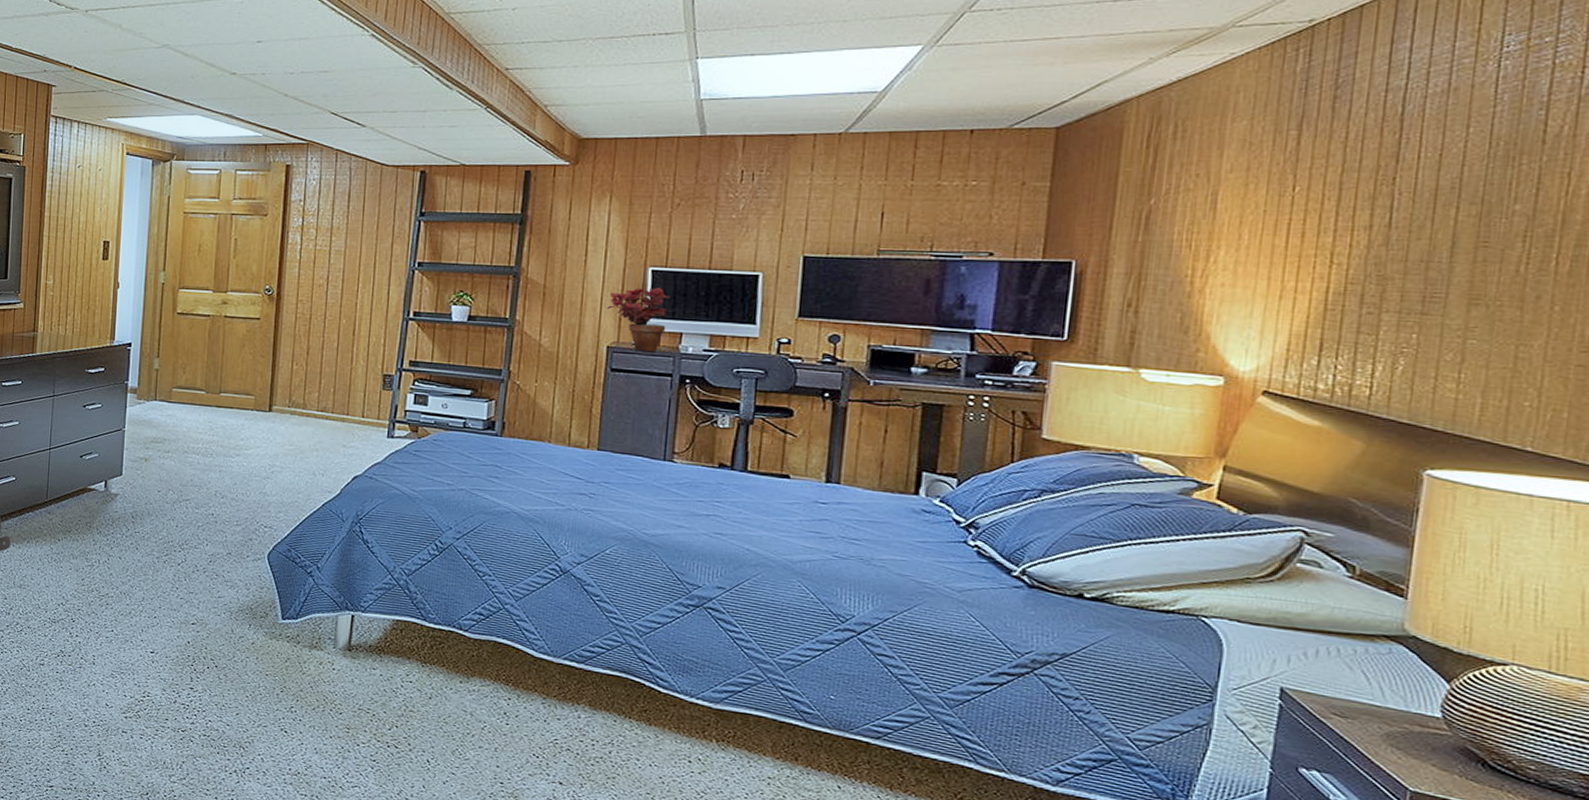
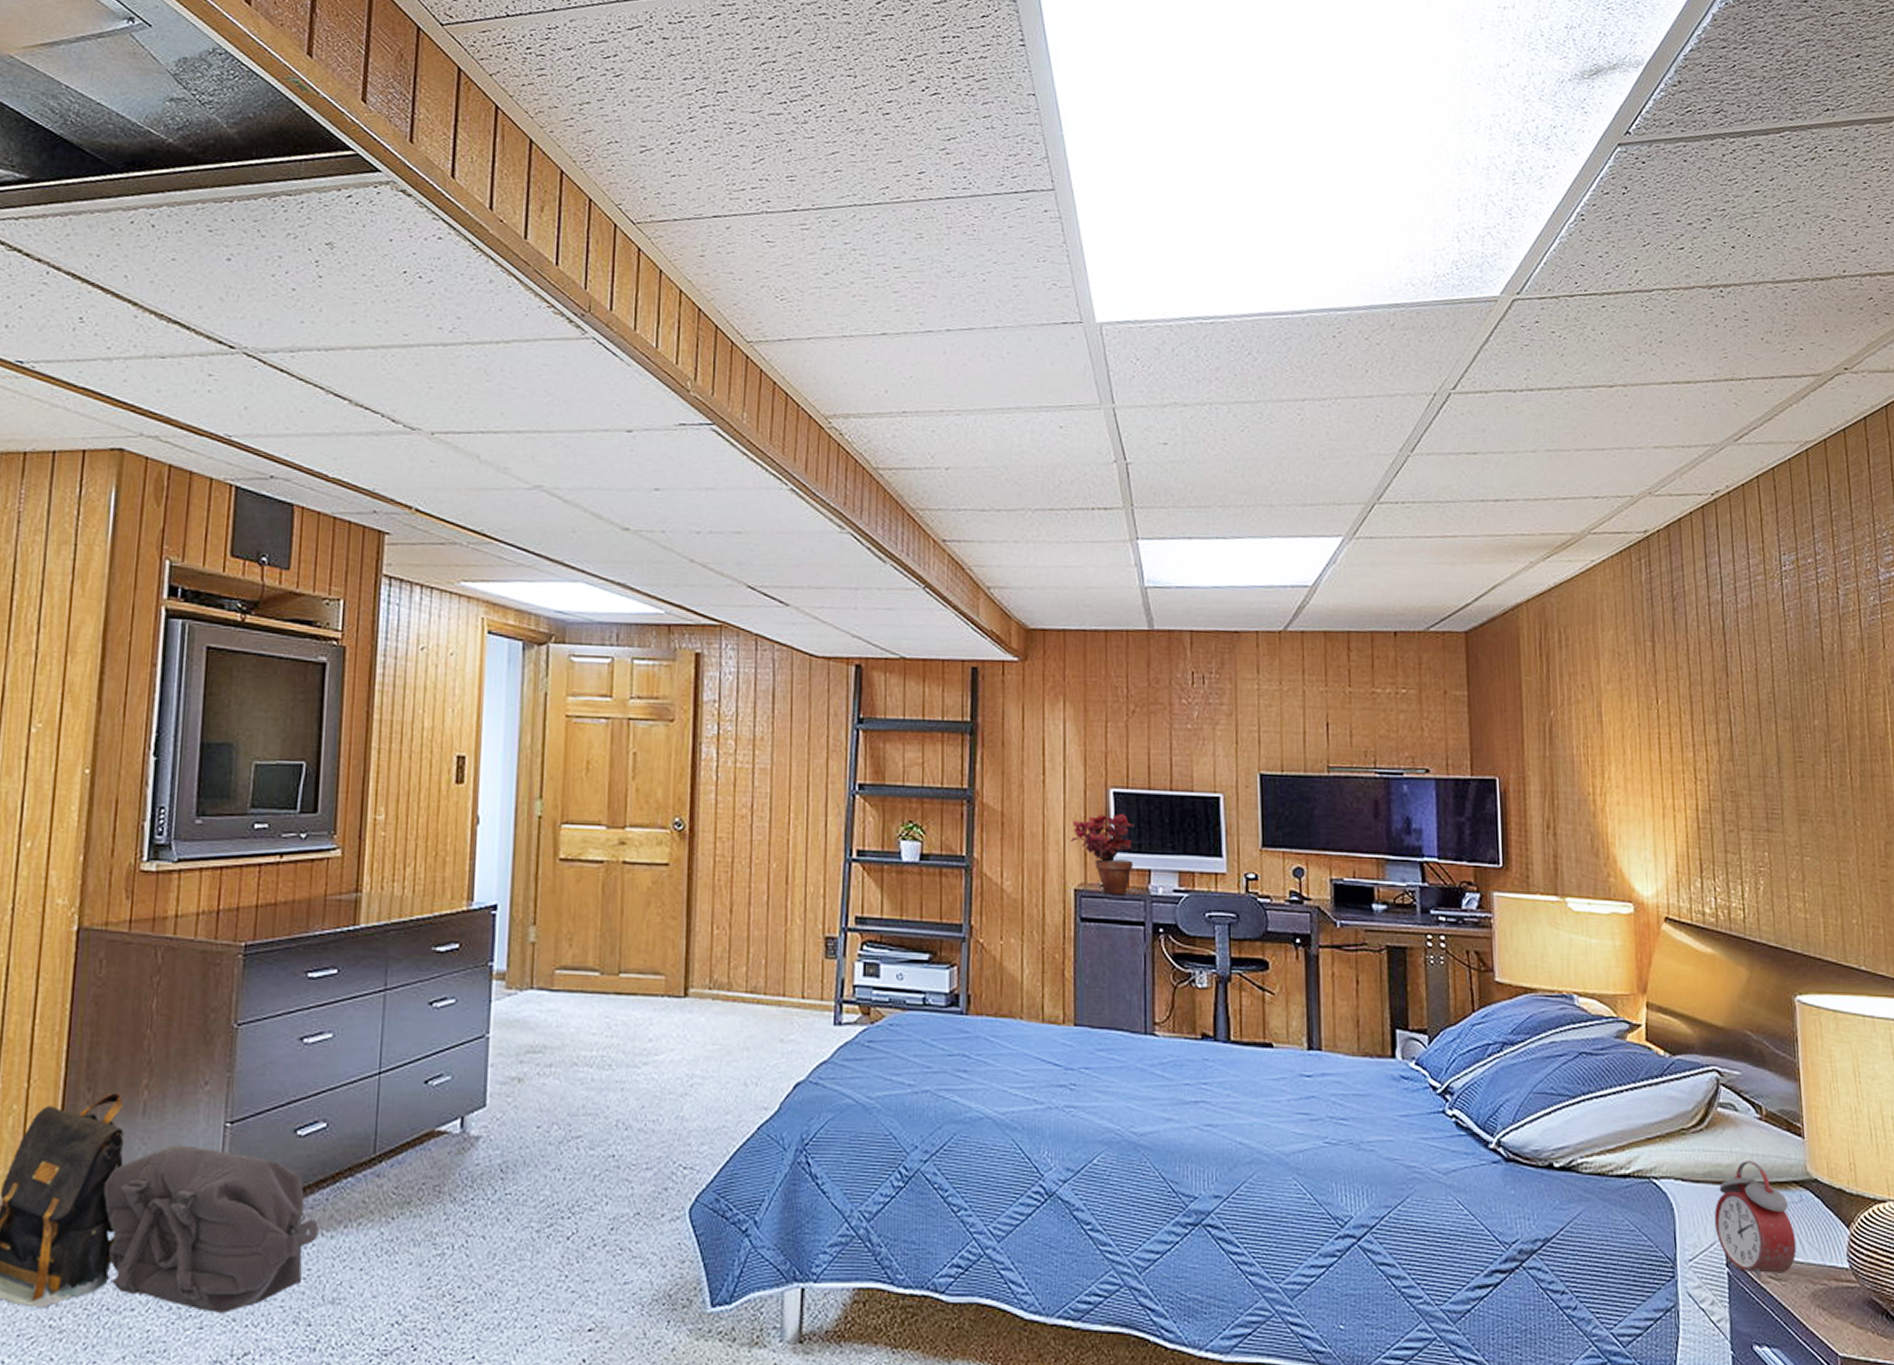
alarm clock: none [1271,612,1375,714] -> present [1714,1161,1797,1278]

